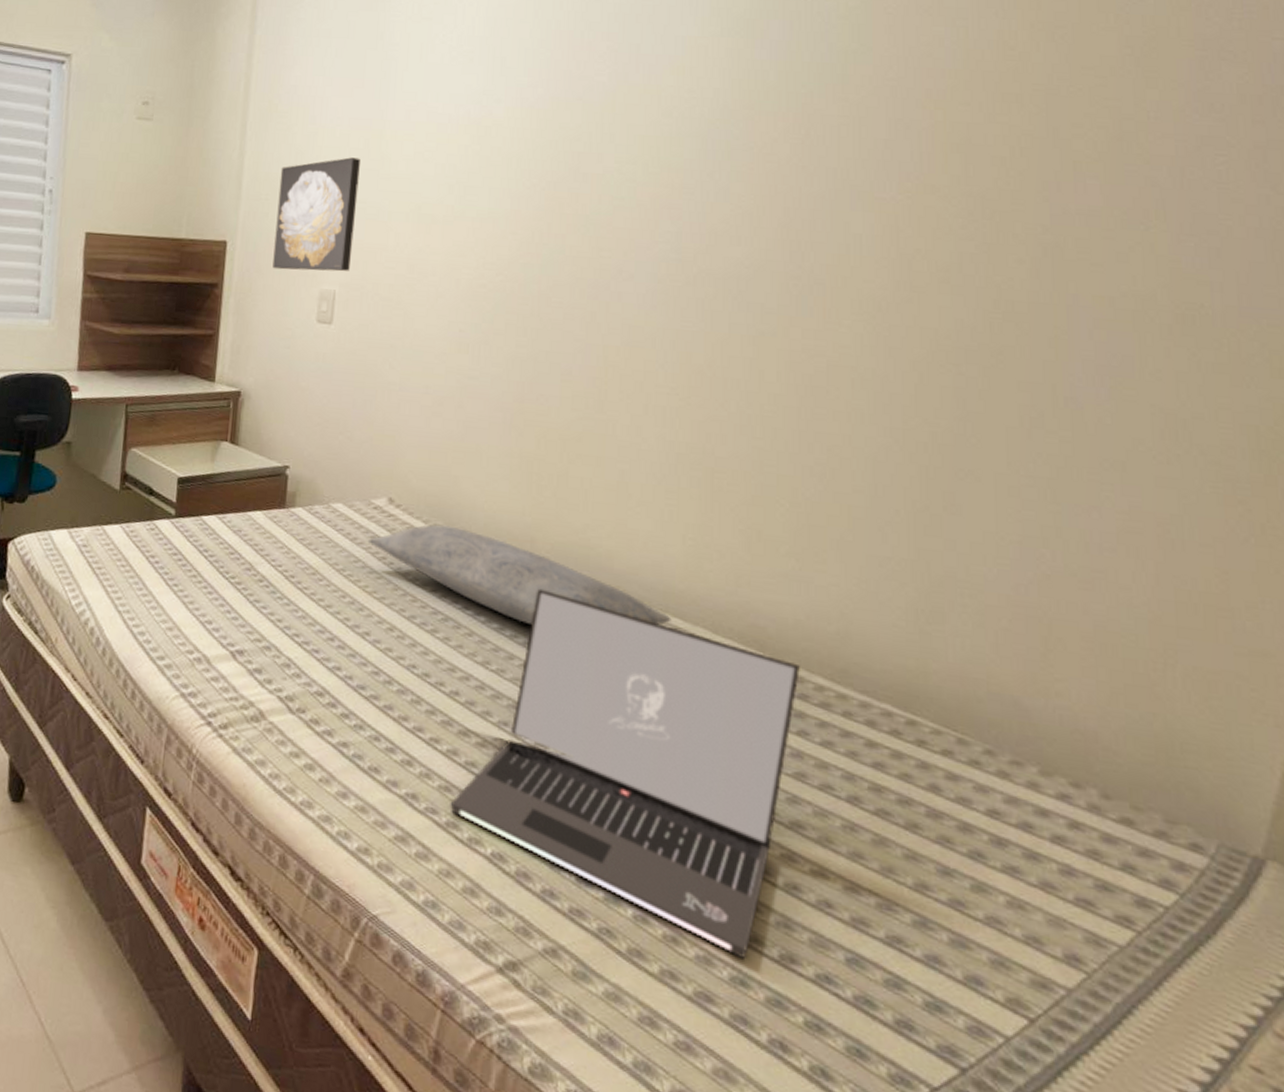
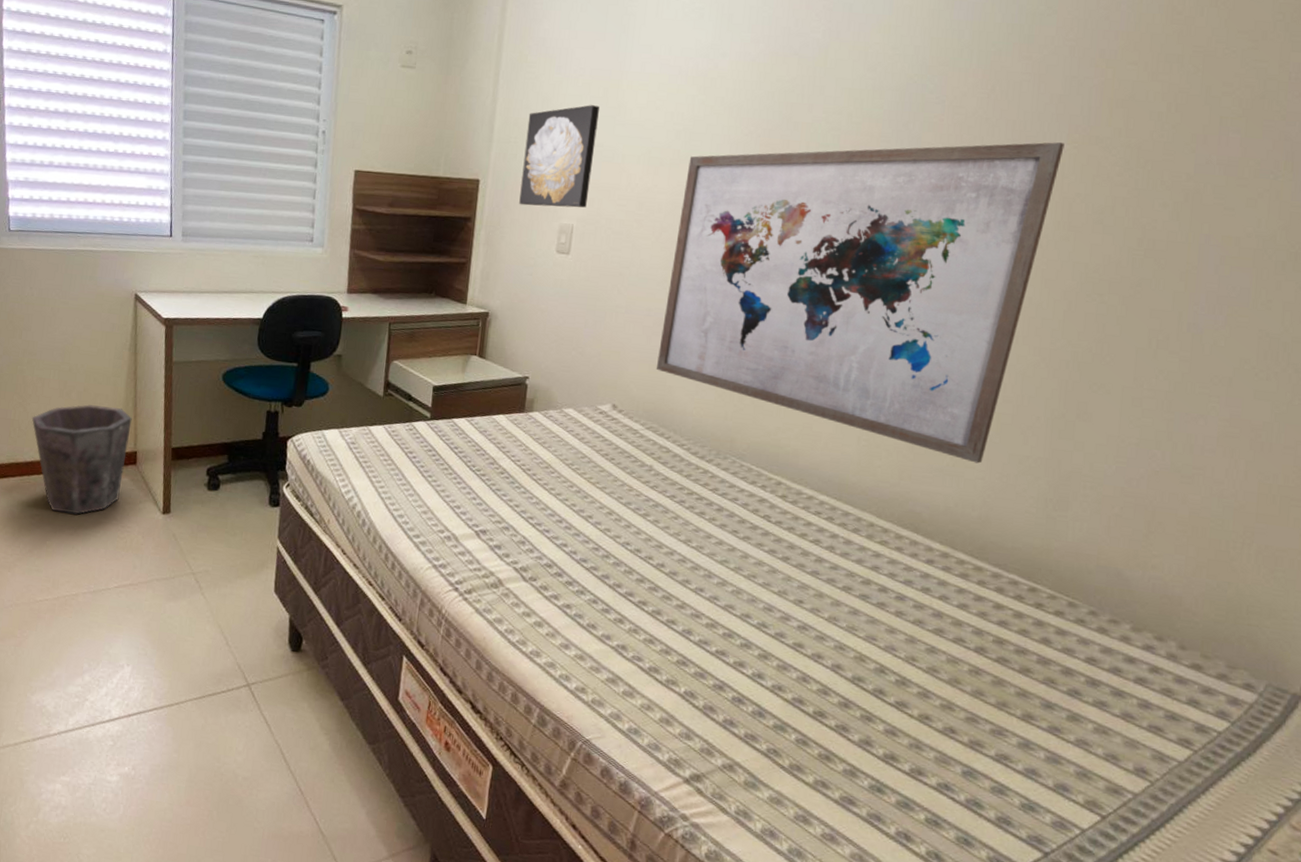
pillow: present [367,524,672,626] -> none [593,426,844,511]
wall art: none [437,192,896,567] -> present [655,142,1065,464]
laptop: present [450,588,800,960] -> none [652,480,946,773]

